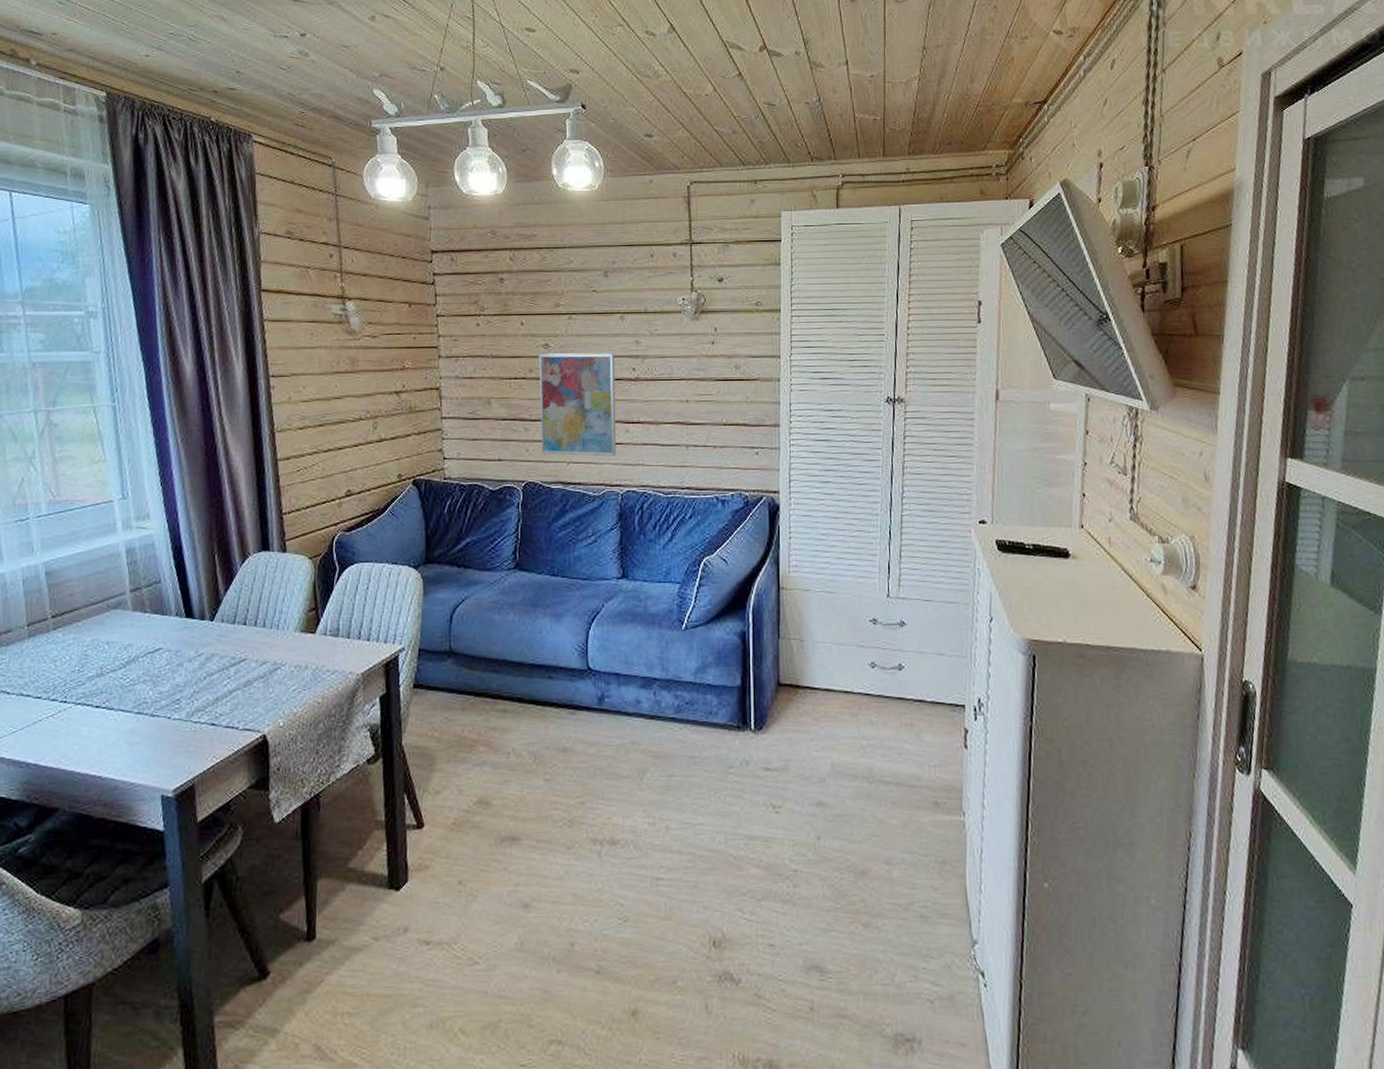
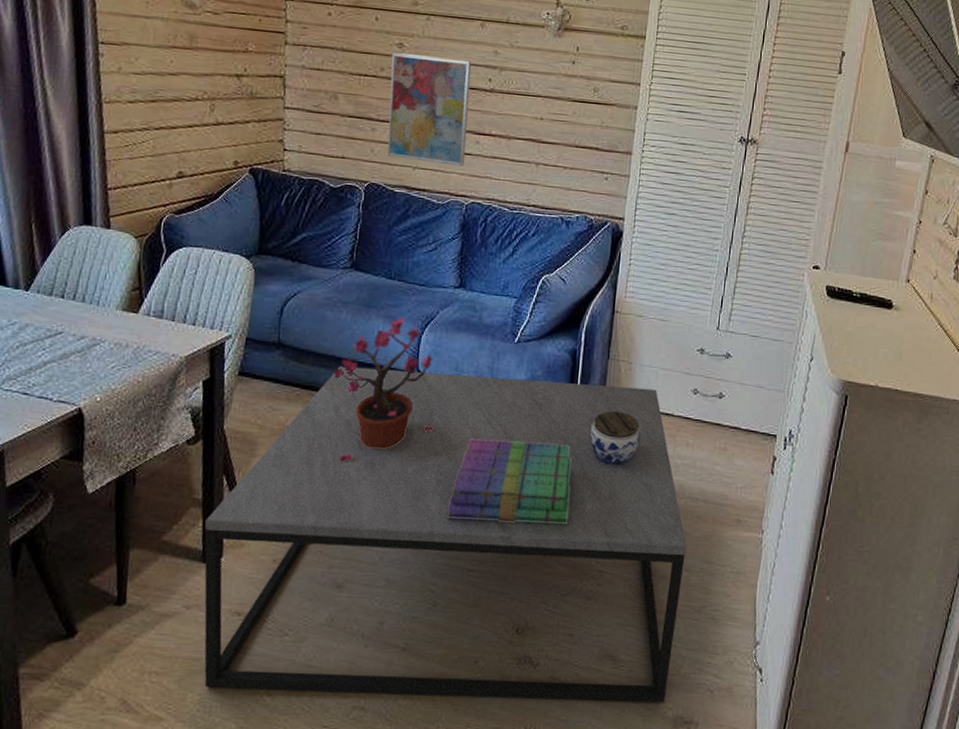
coffee table: none [389,666,884,1027] -> present [204,366,686,703]
potted plant: none [506,614,609,770] -> present [334,317,434,462]
books: none [629,733,756,824] -> present [446,438,571,525]
jar: none [768,694,821,752] -> present [589,411,641,465]

